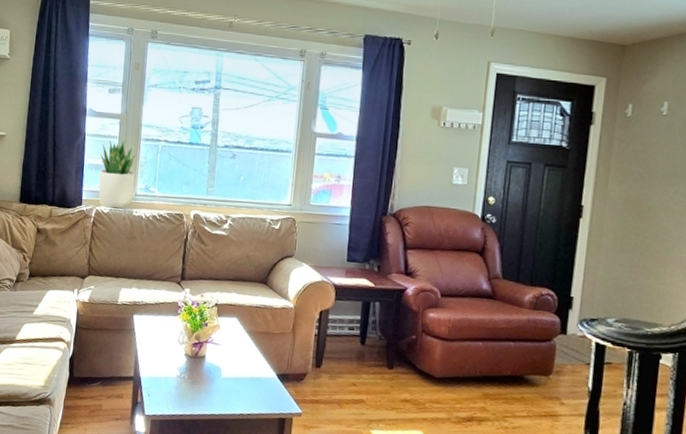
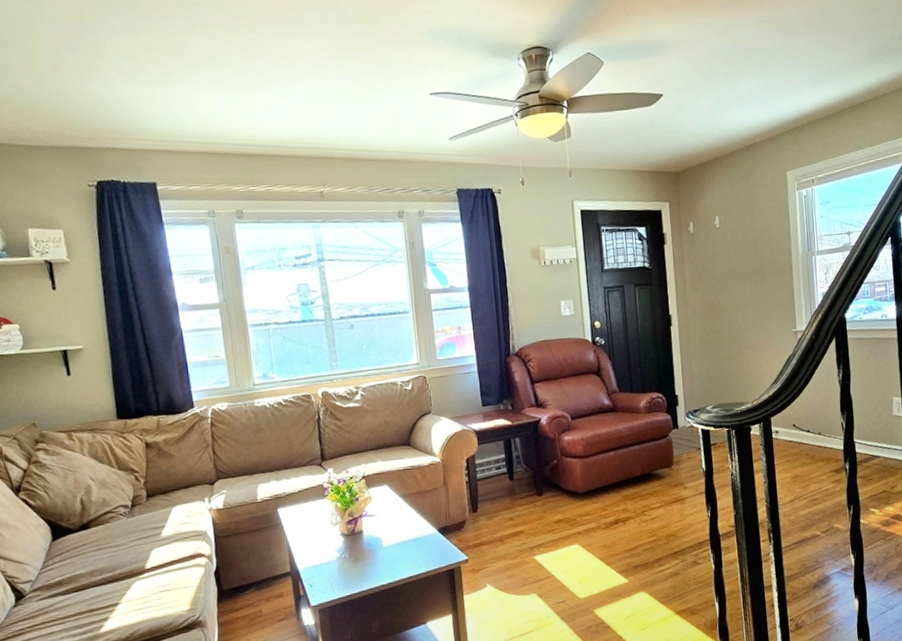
planter: present [98,139,137,208] -> none [204,327,252,404]

